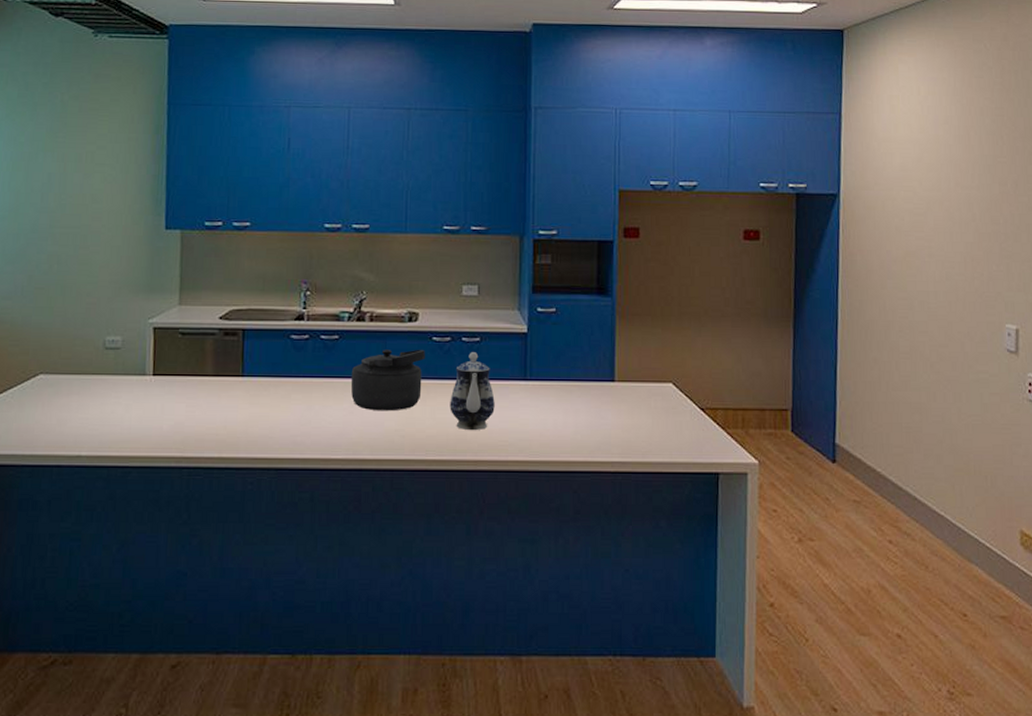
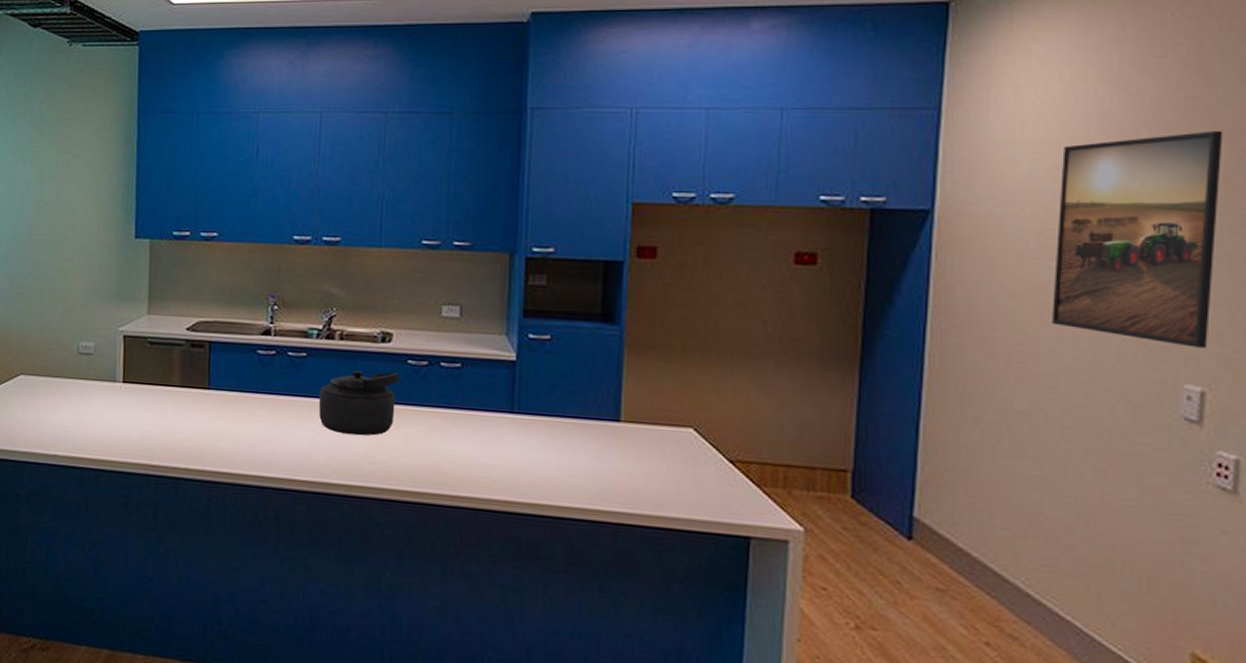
teapot: present [450,352,495,431] -> none [425,379,477,464]
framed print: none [921,132,1020,296] -> present [1052,130,1223,348]

